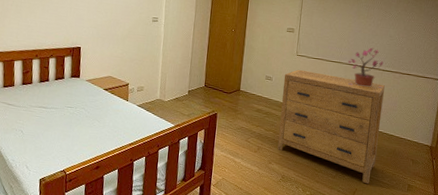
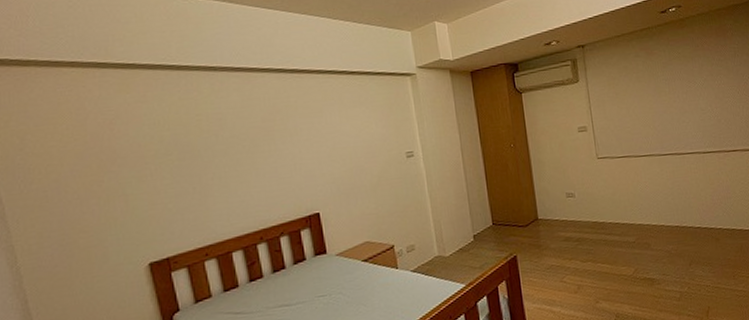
dresser: present [277,69,385,184] -> none [588,170,724,298]
potted plant: present [348,47,384,88] -> none [661,128,708,181]

